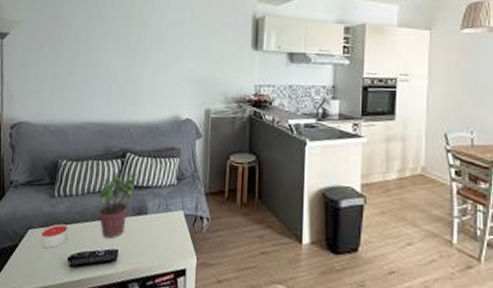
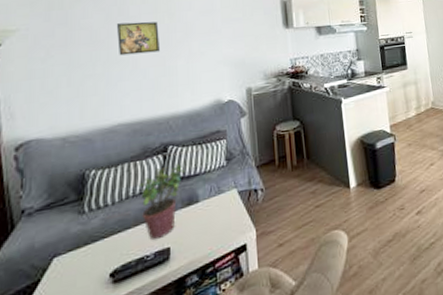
candle: present [40,224,68,249] -> none [70,239,106,274]
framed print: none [95,25,131,58] -> present [116,21,160,56]

